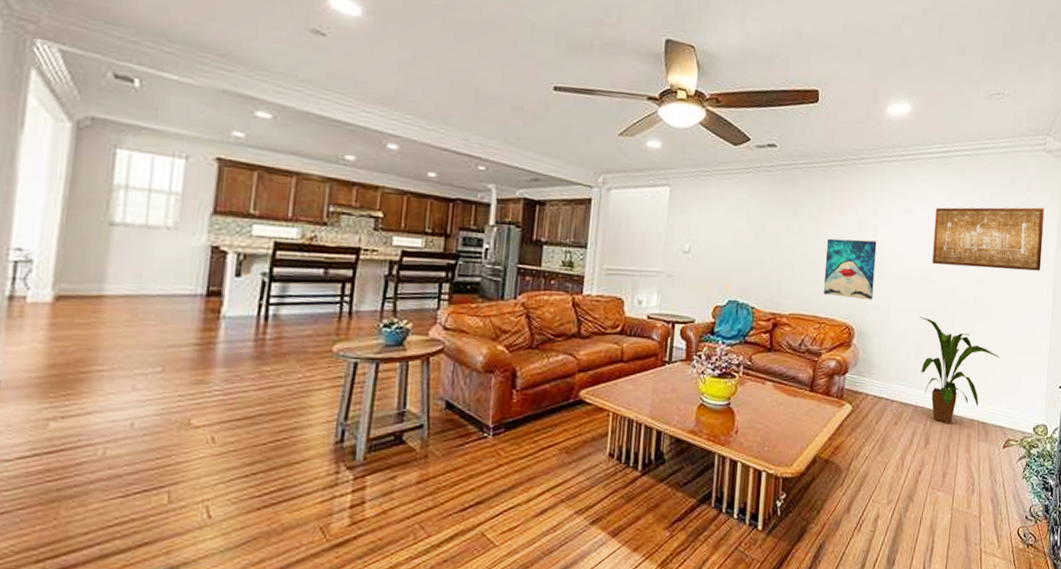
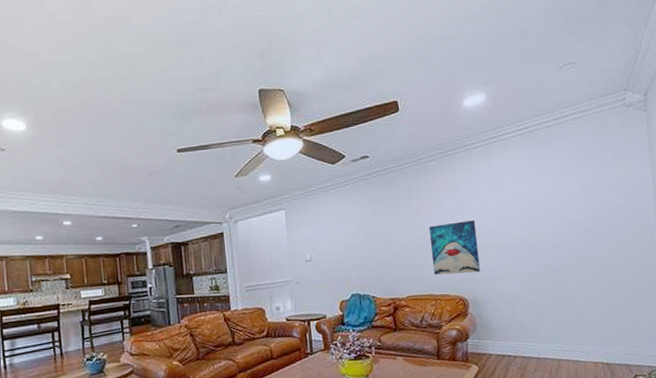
house plant: present [919,317,1000,424] -> none [527,278,614,370]
wall art: present [932,207,1044,271] -> none [525,159,641,231]

